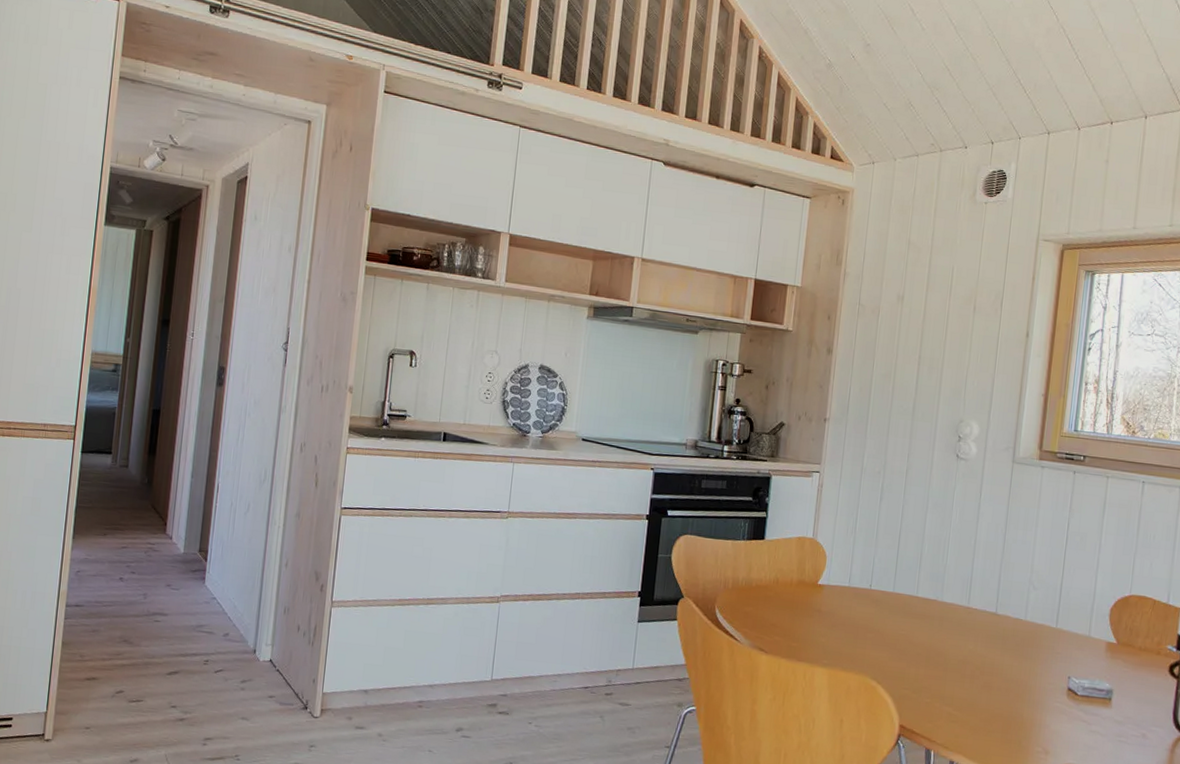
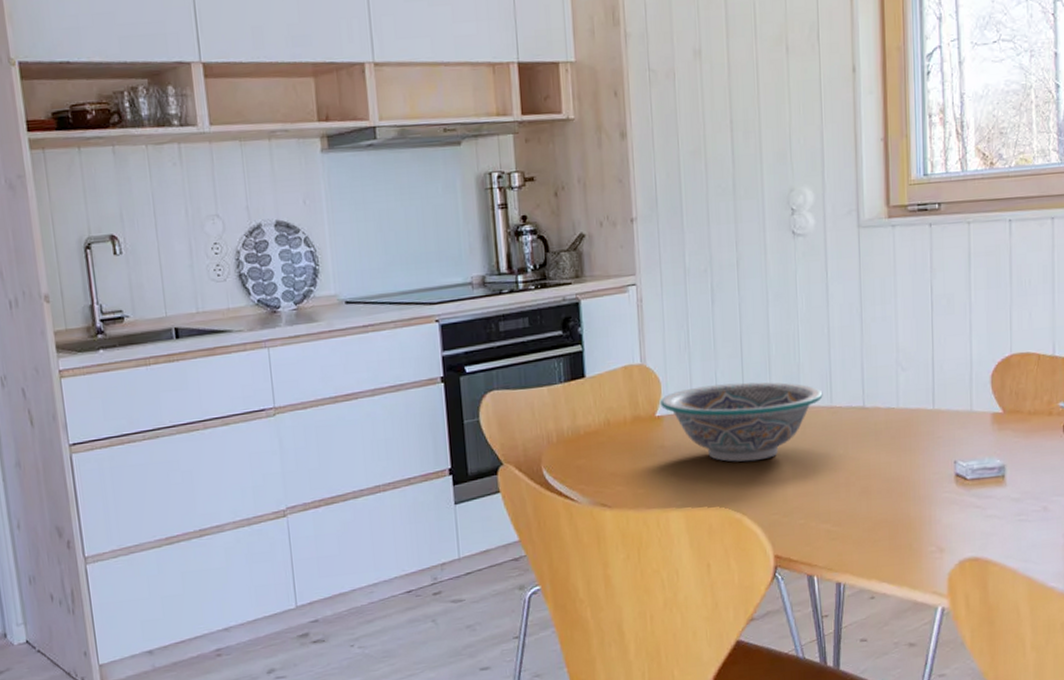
bowl: none [823,566,963,640] -> present [659,382,823,462]

